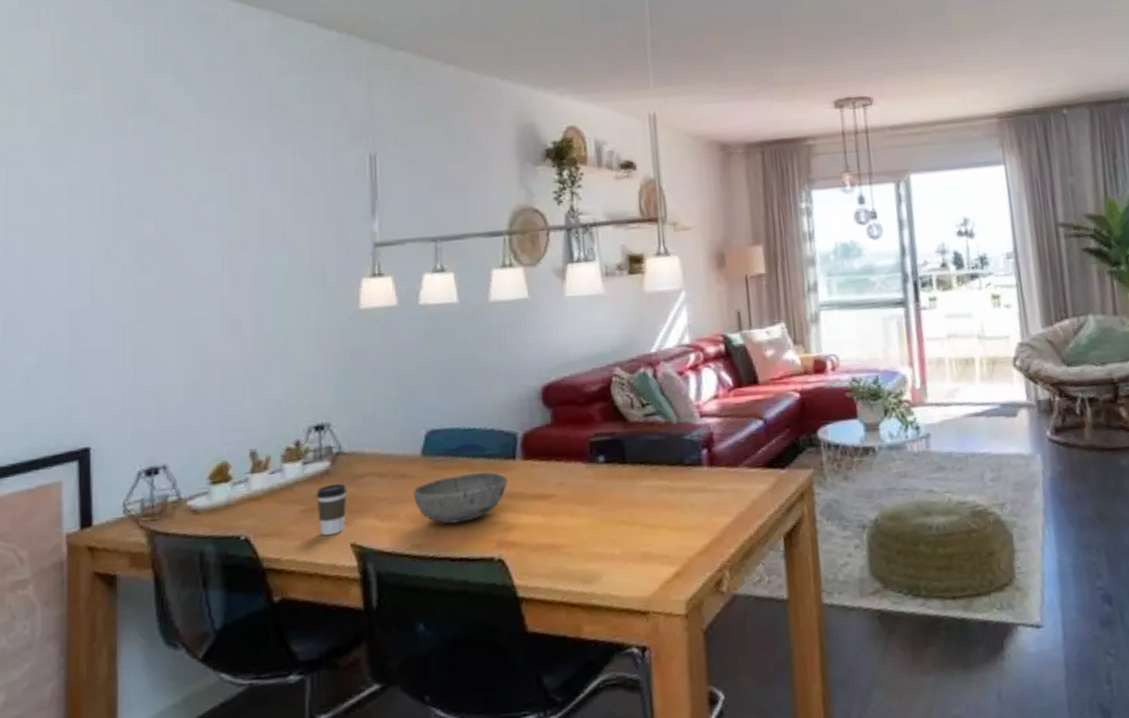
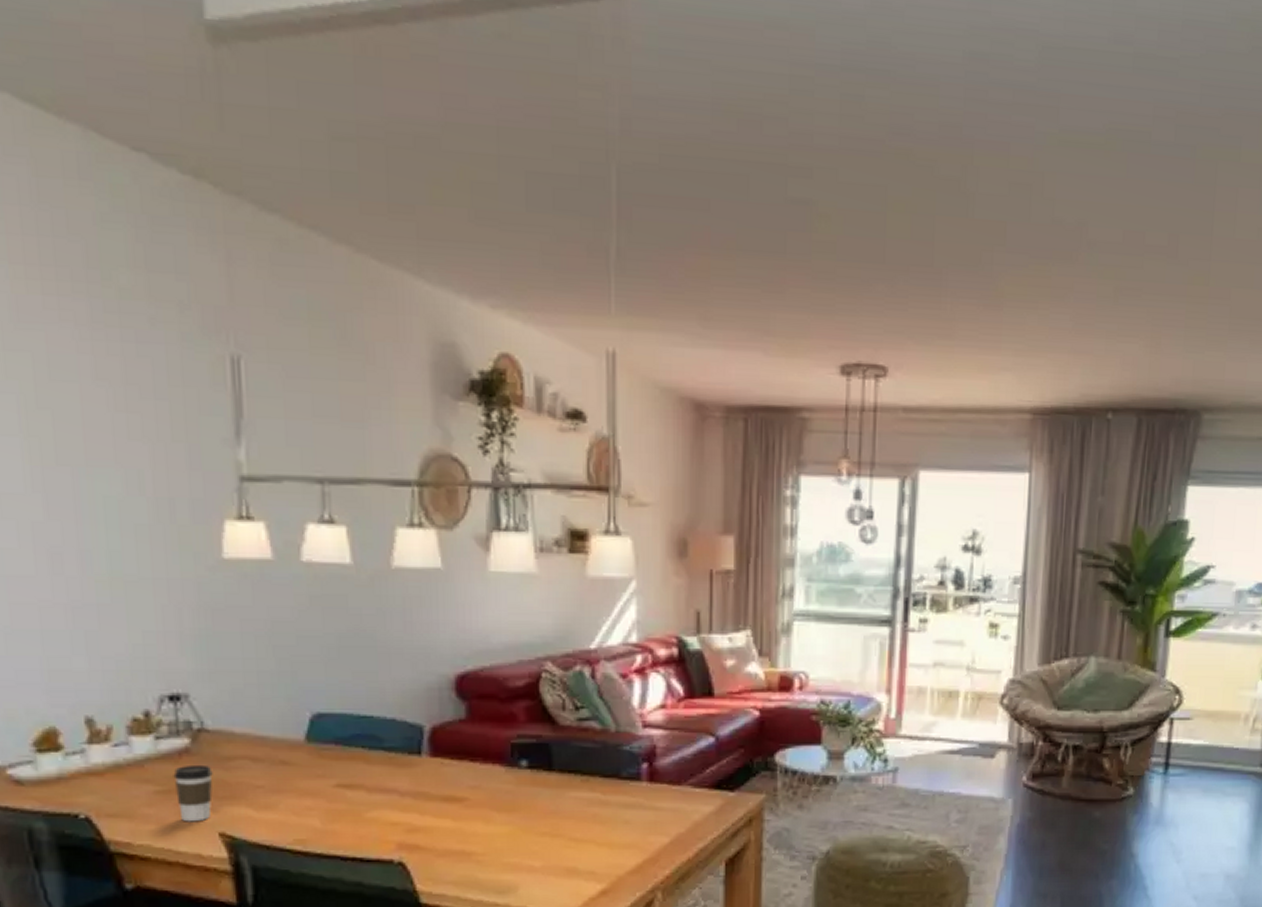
bowl: present [413,471,508,524] -> none [295,766,412,820]

